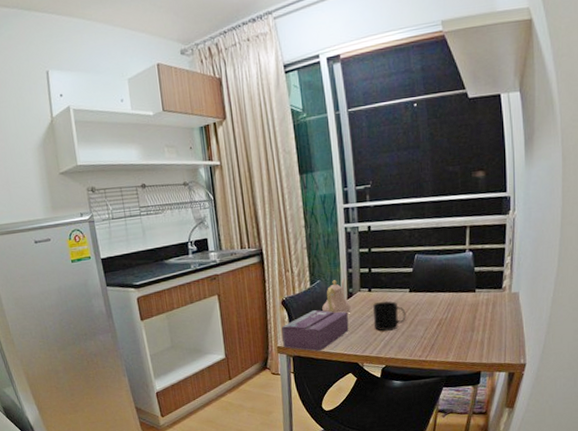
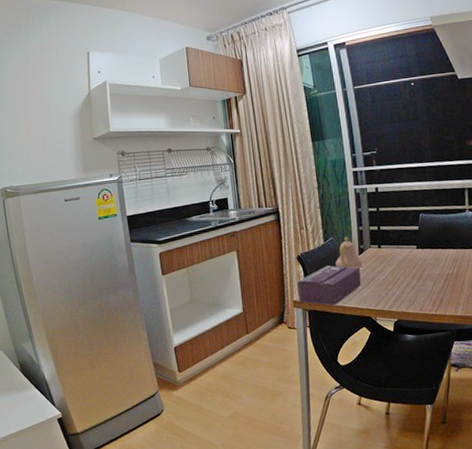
mug: present [373,301,406,331] -> none [383,257,415,286]

